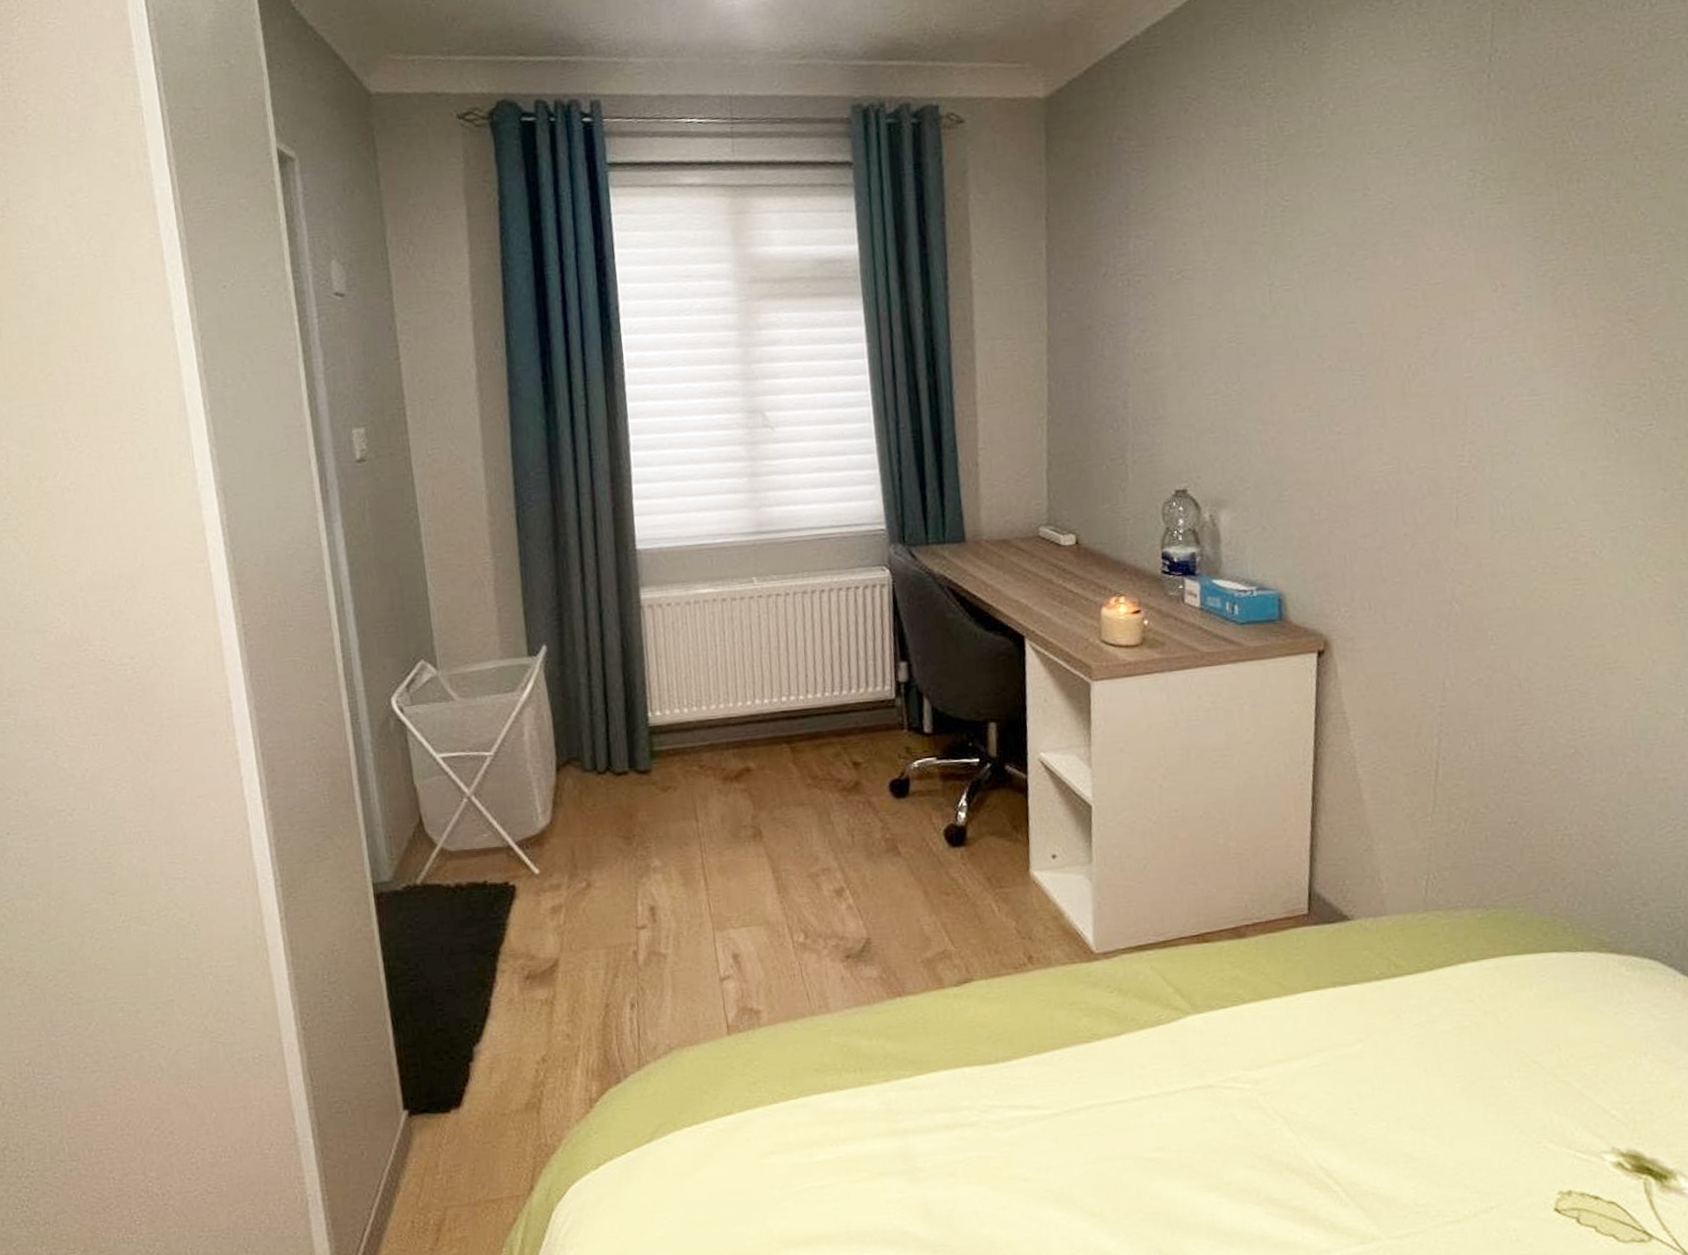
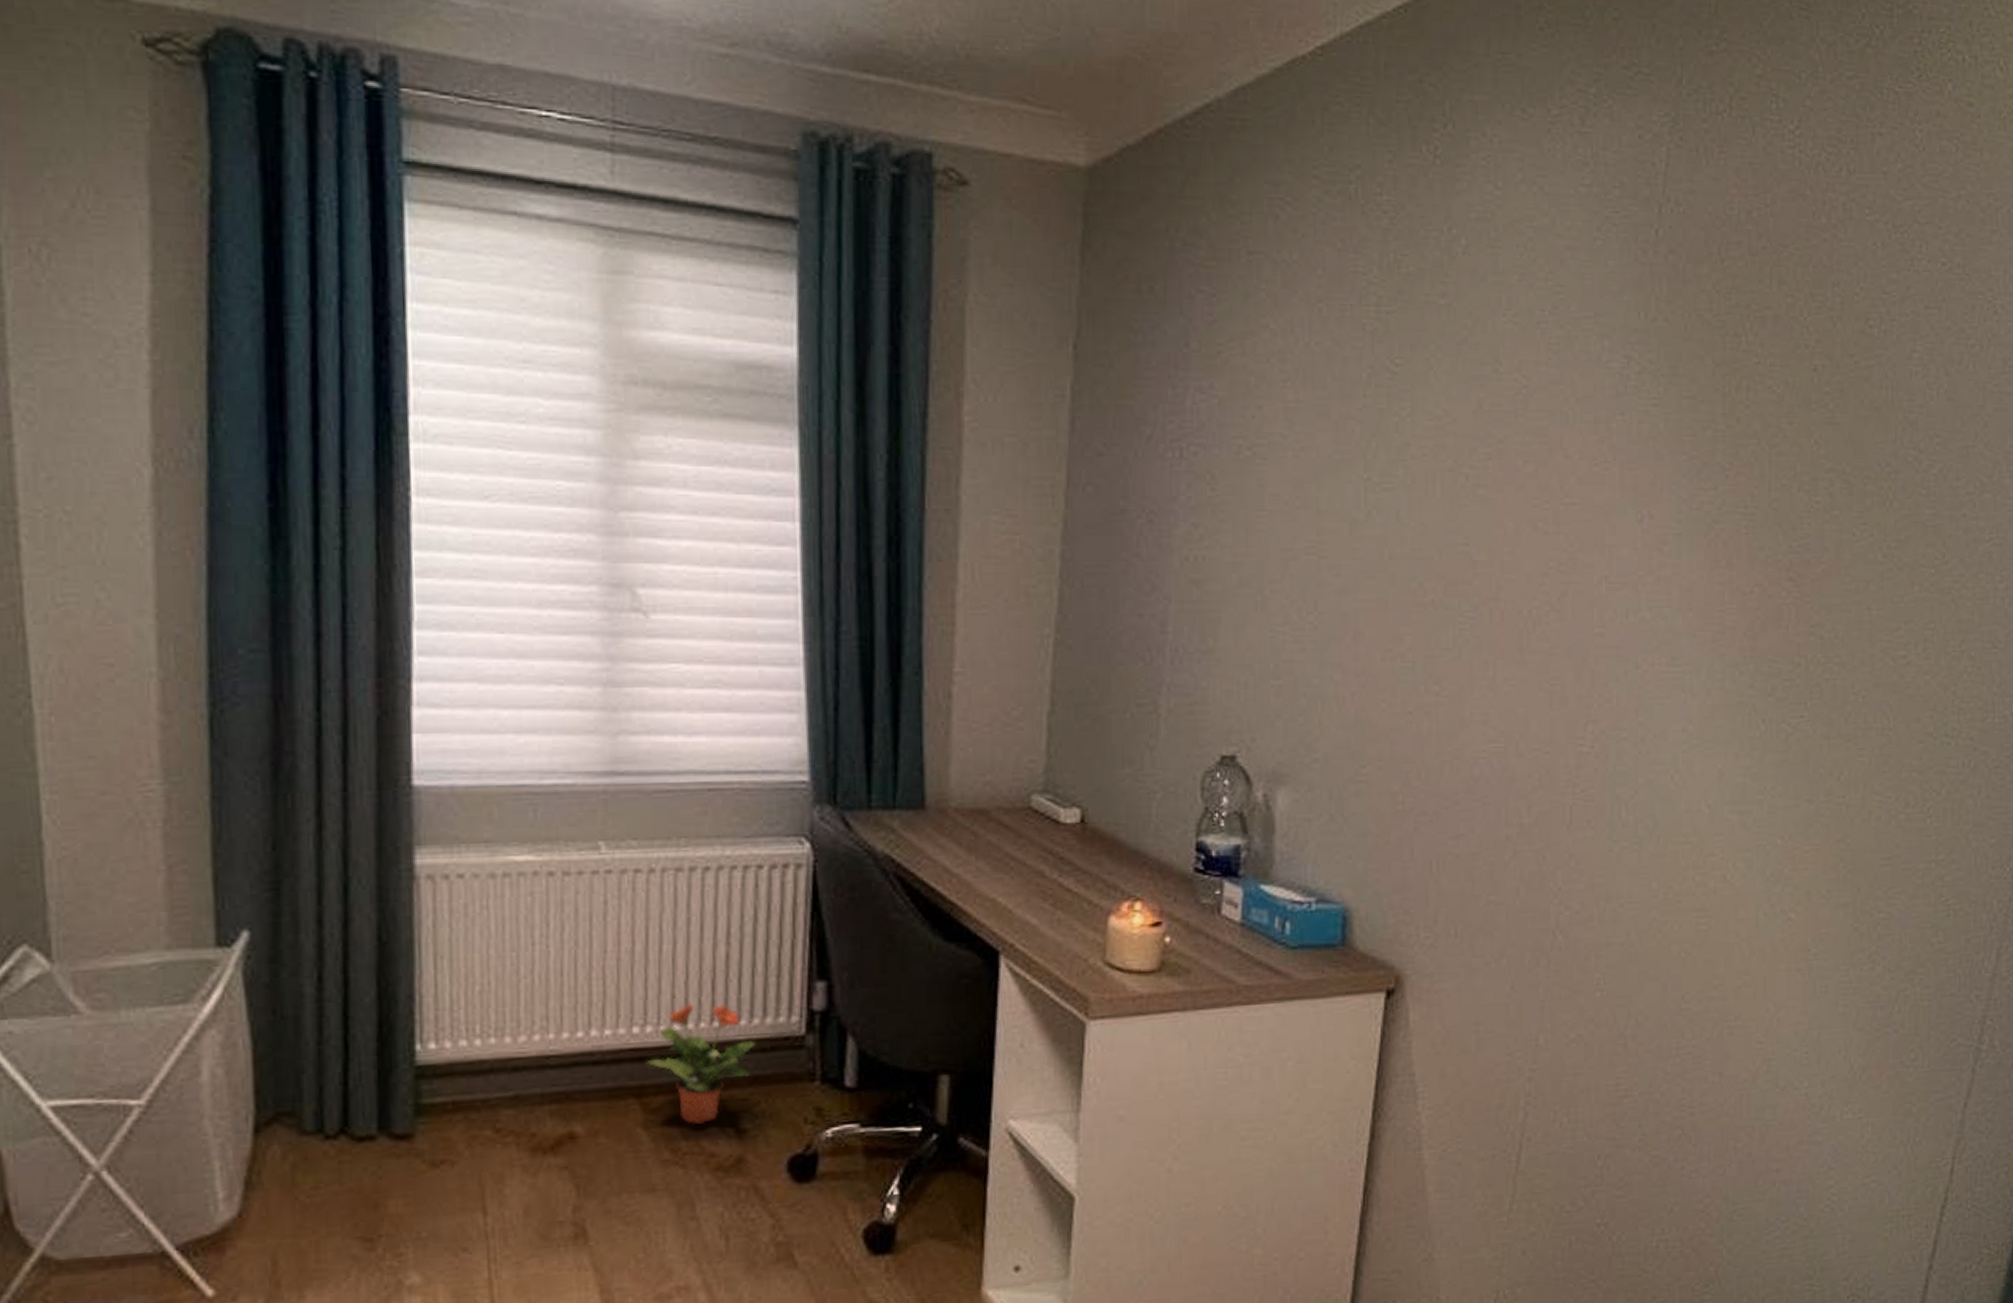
potted plant: none [792,680,863,760] -> present [646,1003,756,1124]

